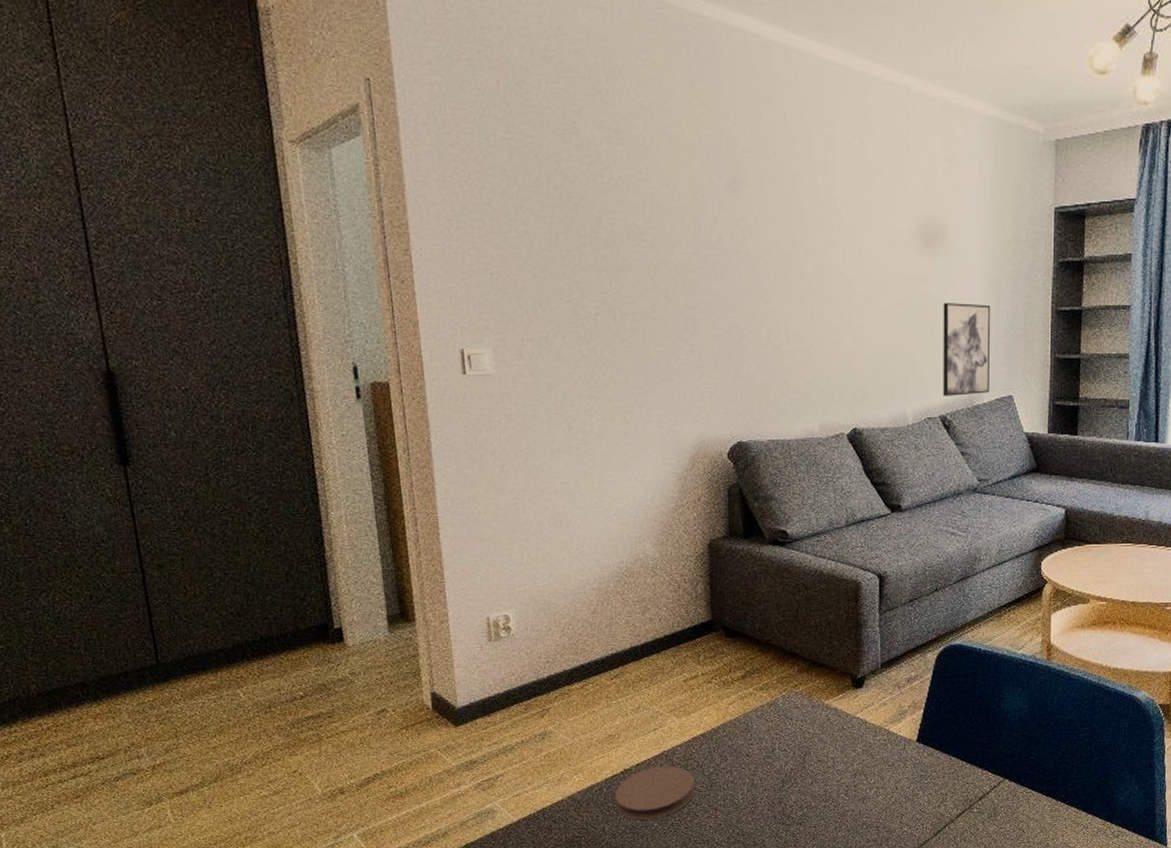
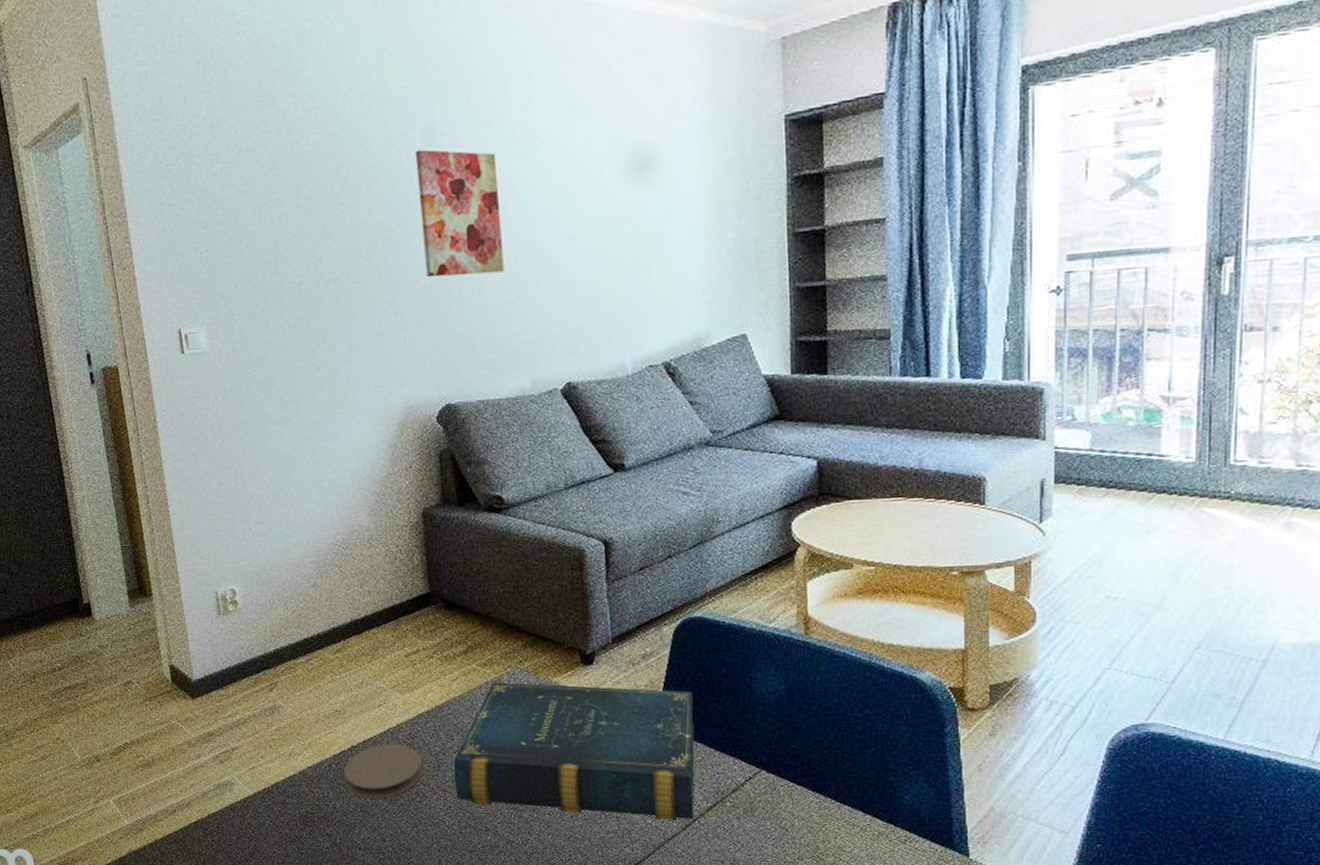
wall art: none [720,197,801,322] -> present [415,149,505,278]
book: none [726,705,950,828] -> present [453,682,695,821]
wall art: present [943,303,991,396] -> none [659,233,718,341]

